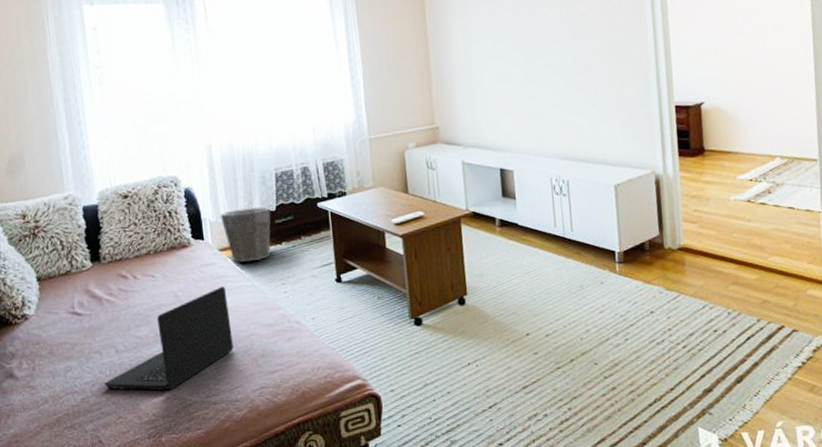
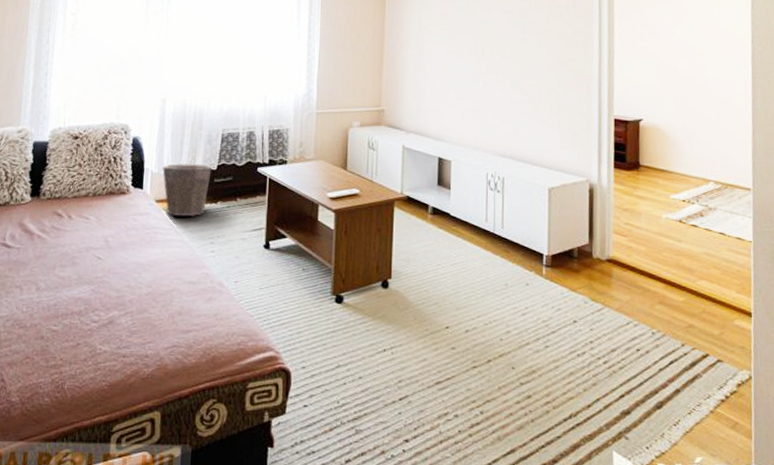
laptop: present [104,286,234,391] -> none [19,237,156,336]

